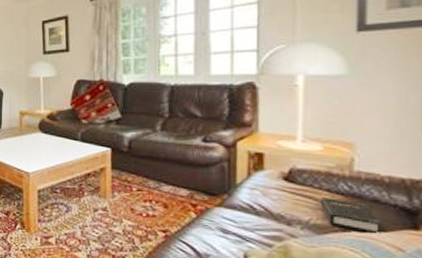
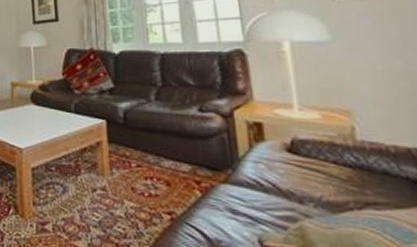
hardback book: present [320,198,382,235] -> none [328,171,399,212]

